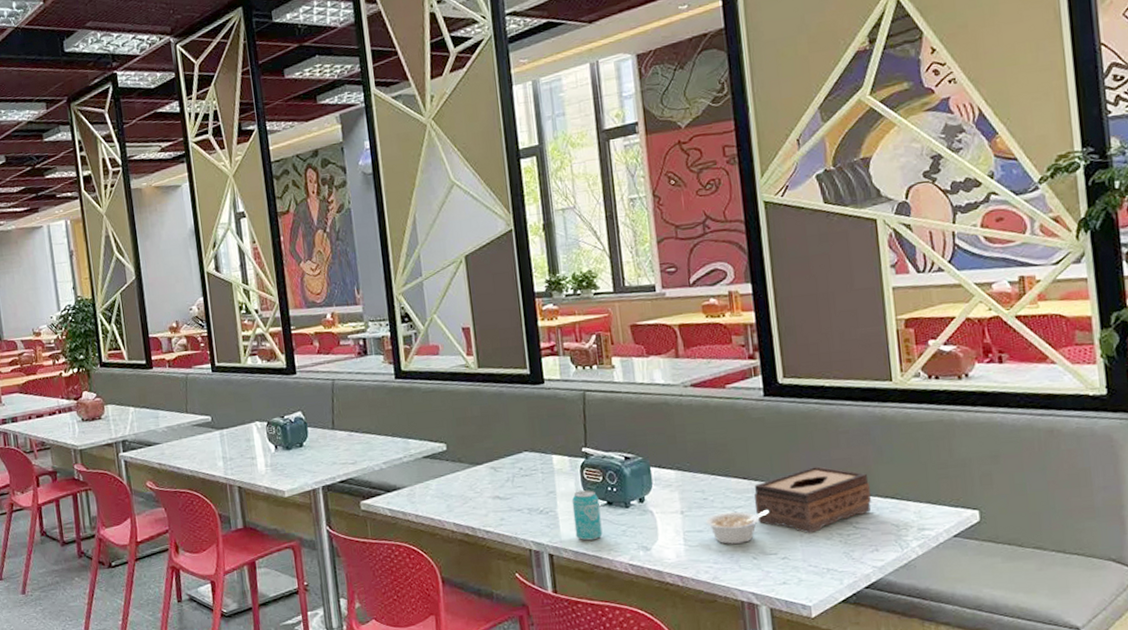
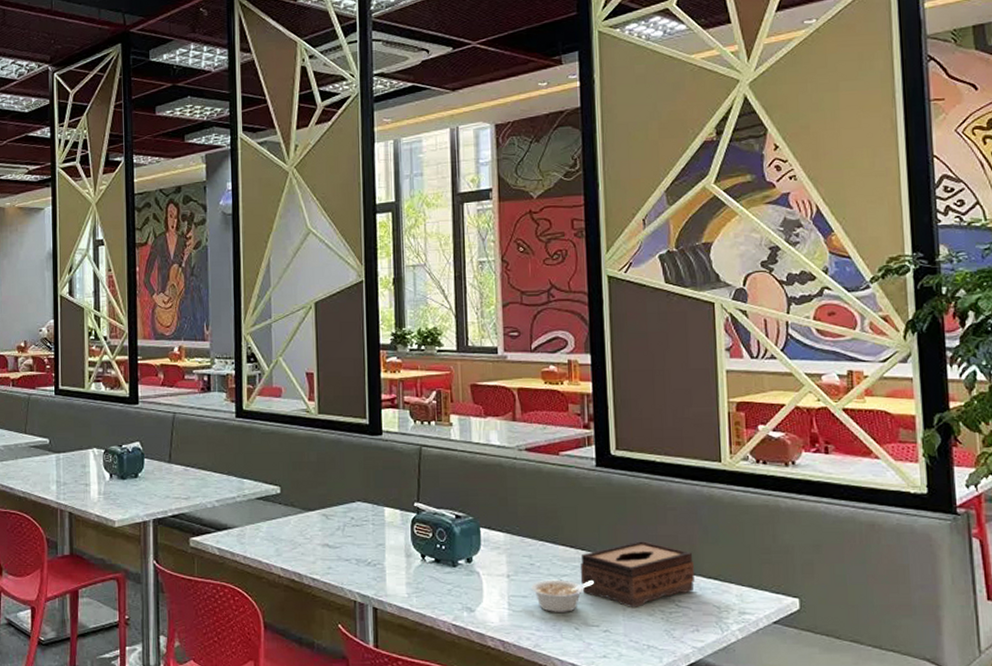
beverage can: present [571,490,603,541] -> none [400,546,428,597]

